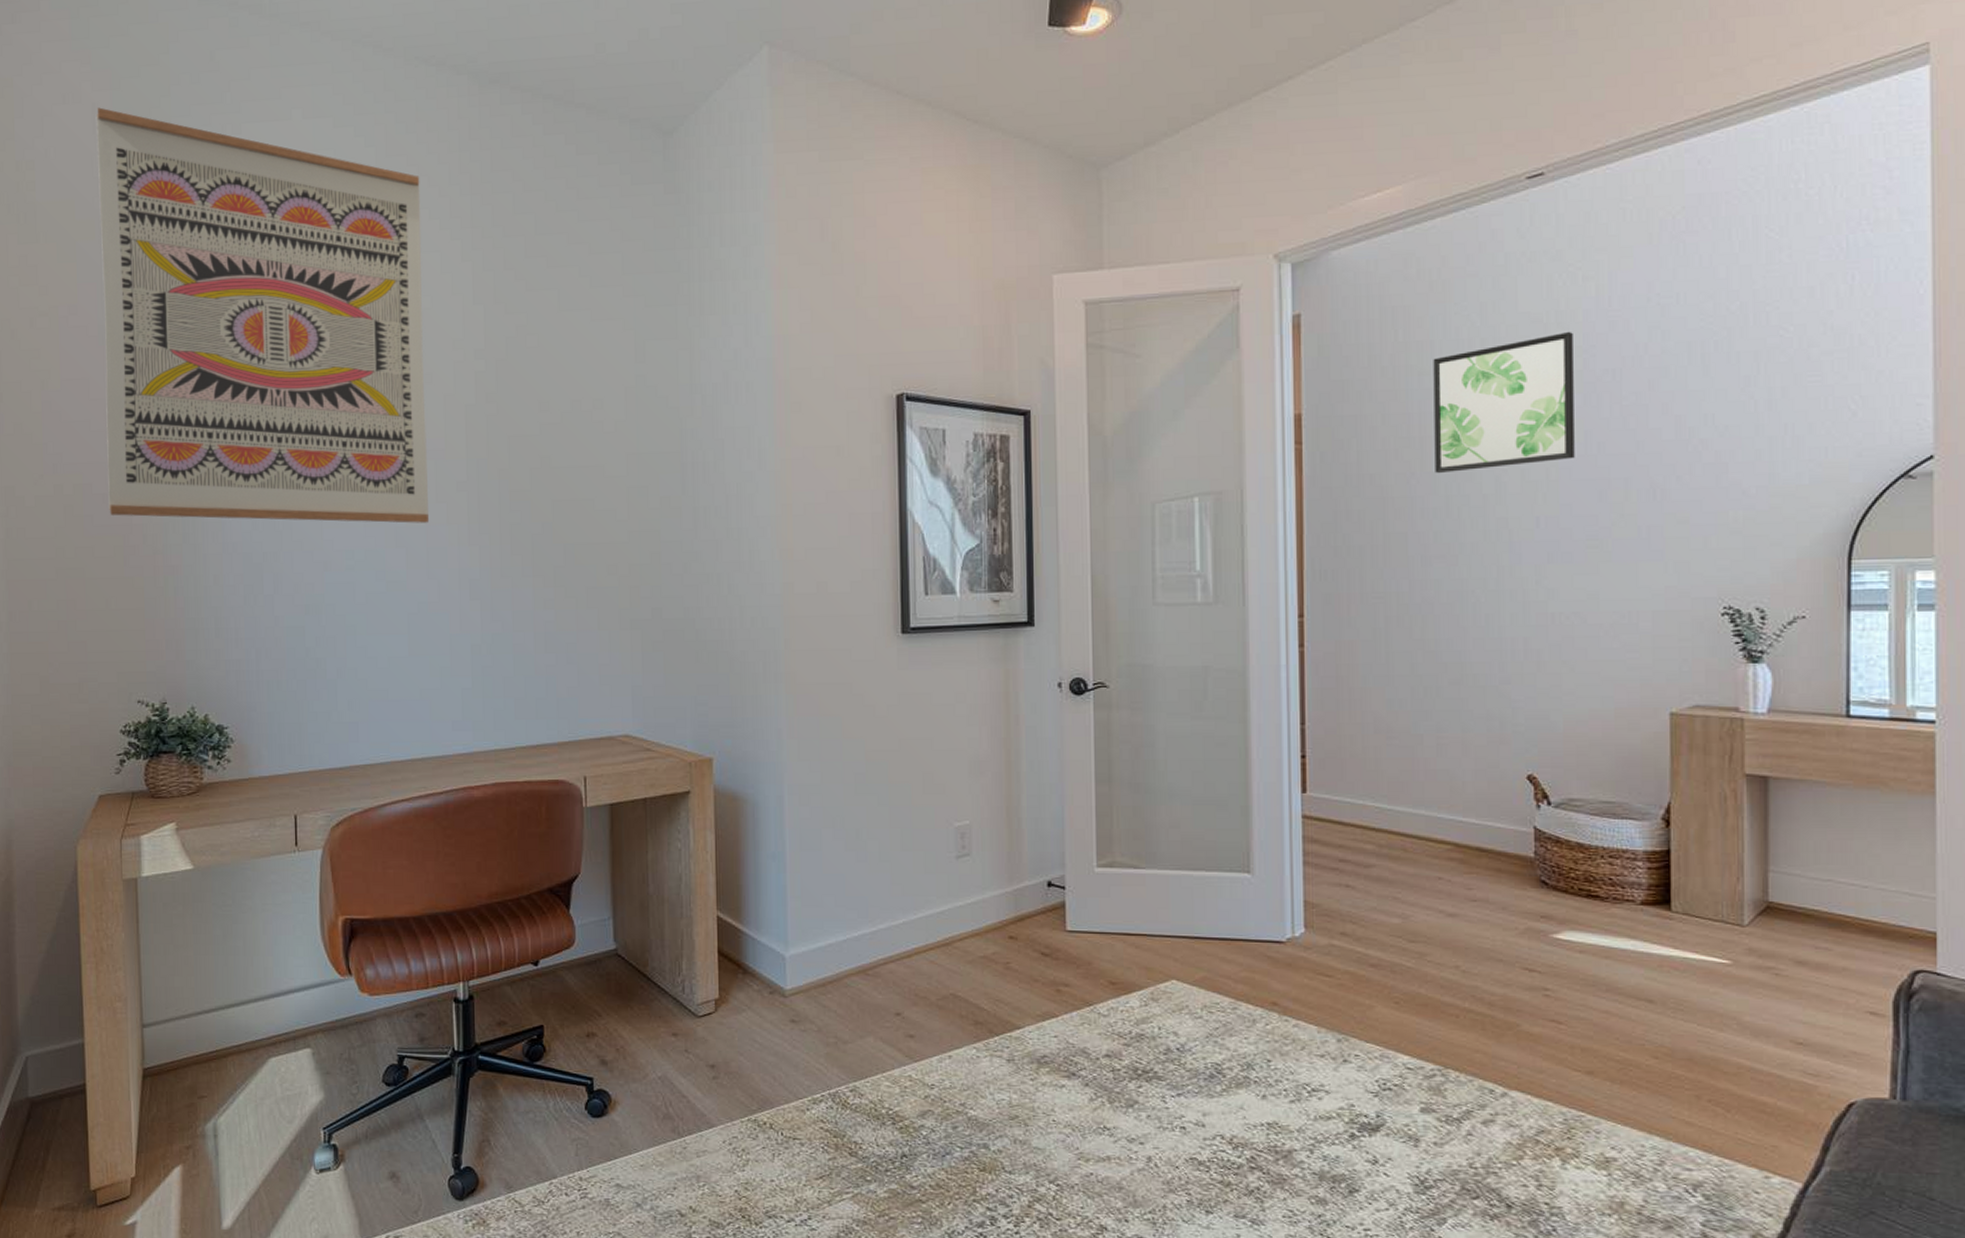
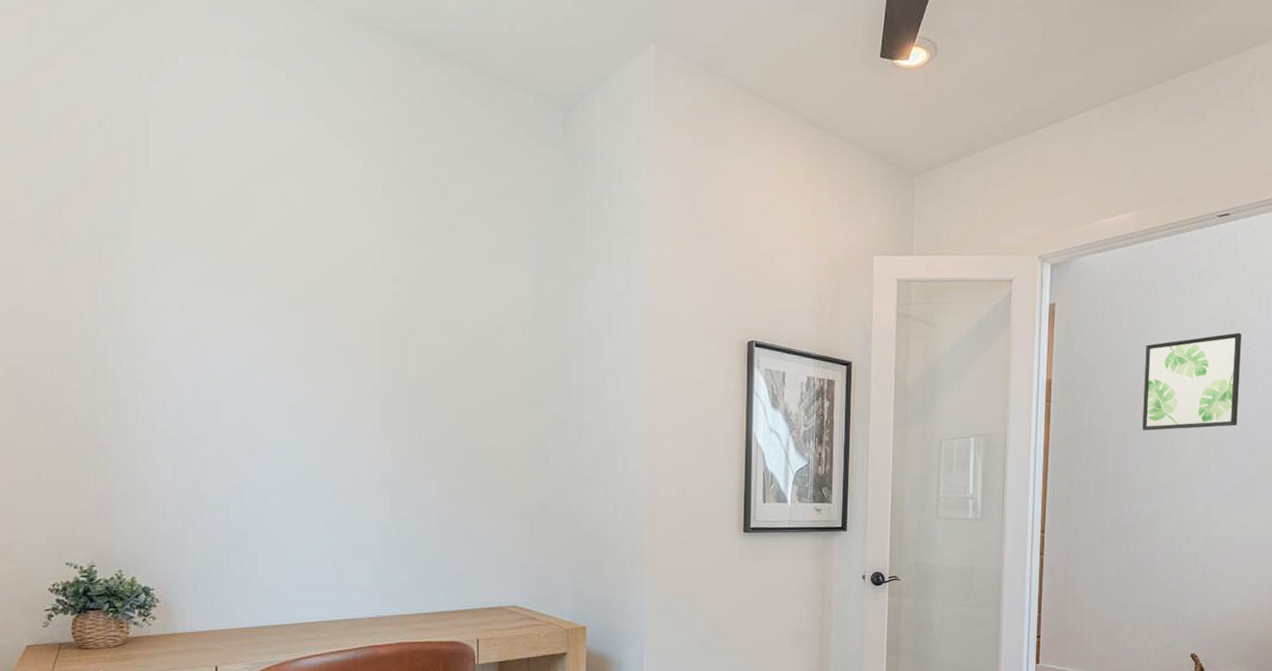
wall art: present [97,107,430,523] -> none [34,23,347,421]

